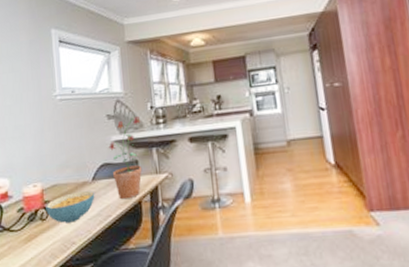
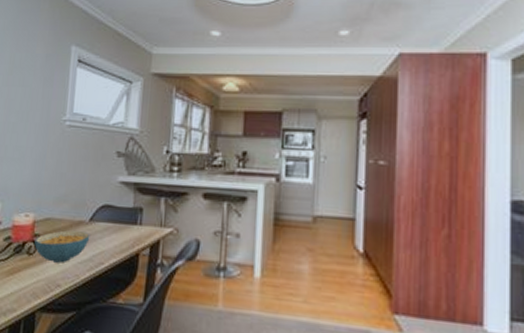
potted plant: present [109,116,142,200] -> none [113,158,155,249]

